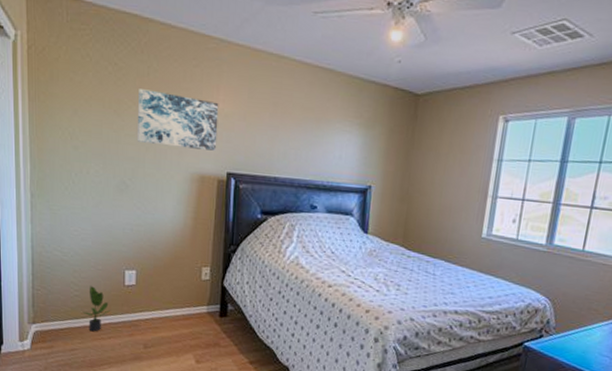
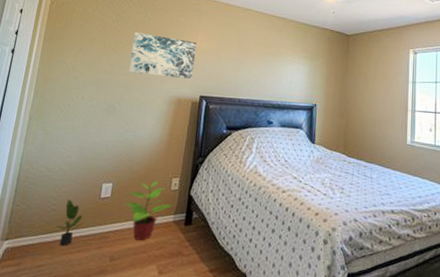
potted plant: none [151,269,206,330] -> present [124,181,173,241]

